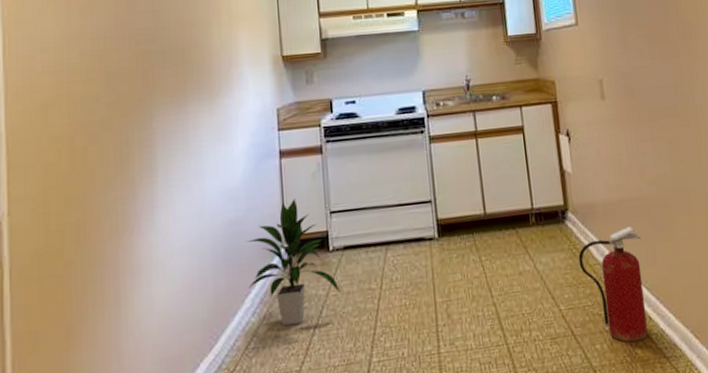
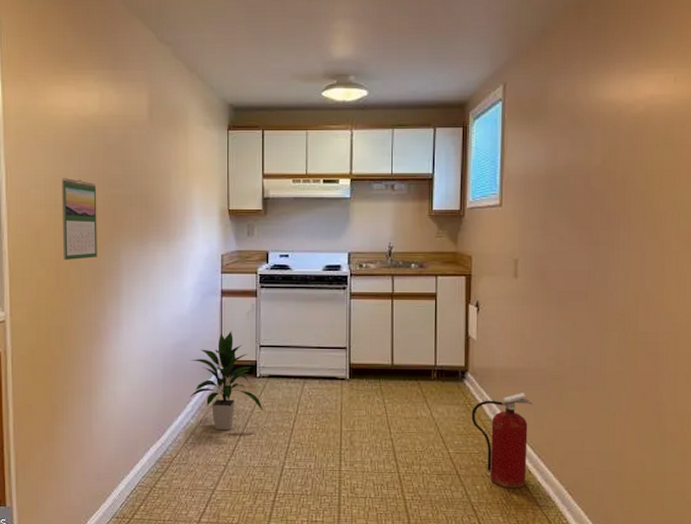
calendar: none [76,37,124,137] -> present [61,178,97,261]

